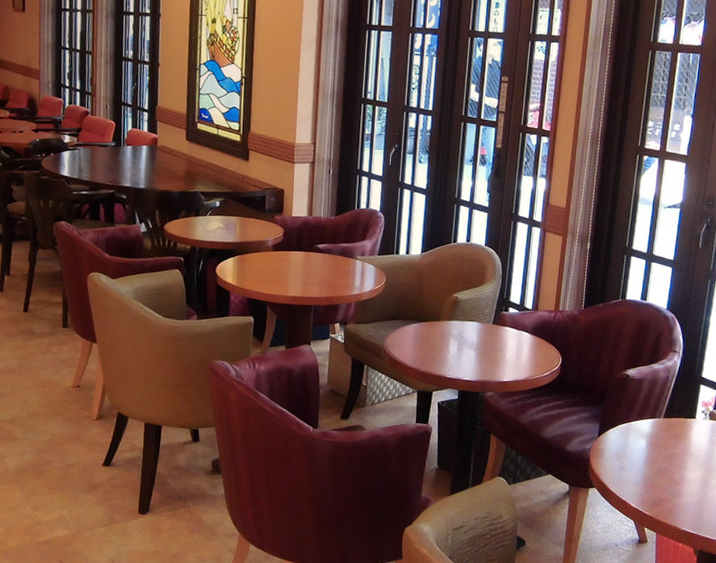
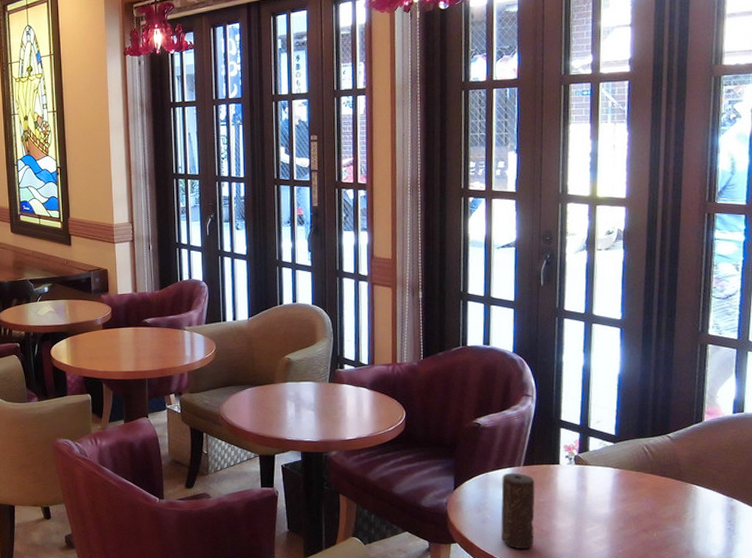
candle: none [635,423,672,496] -> present [501,473,535,548]

